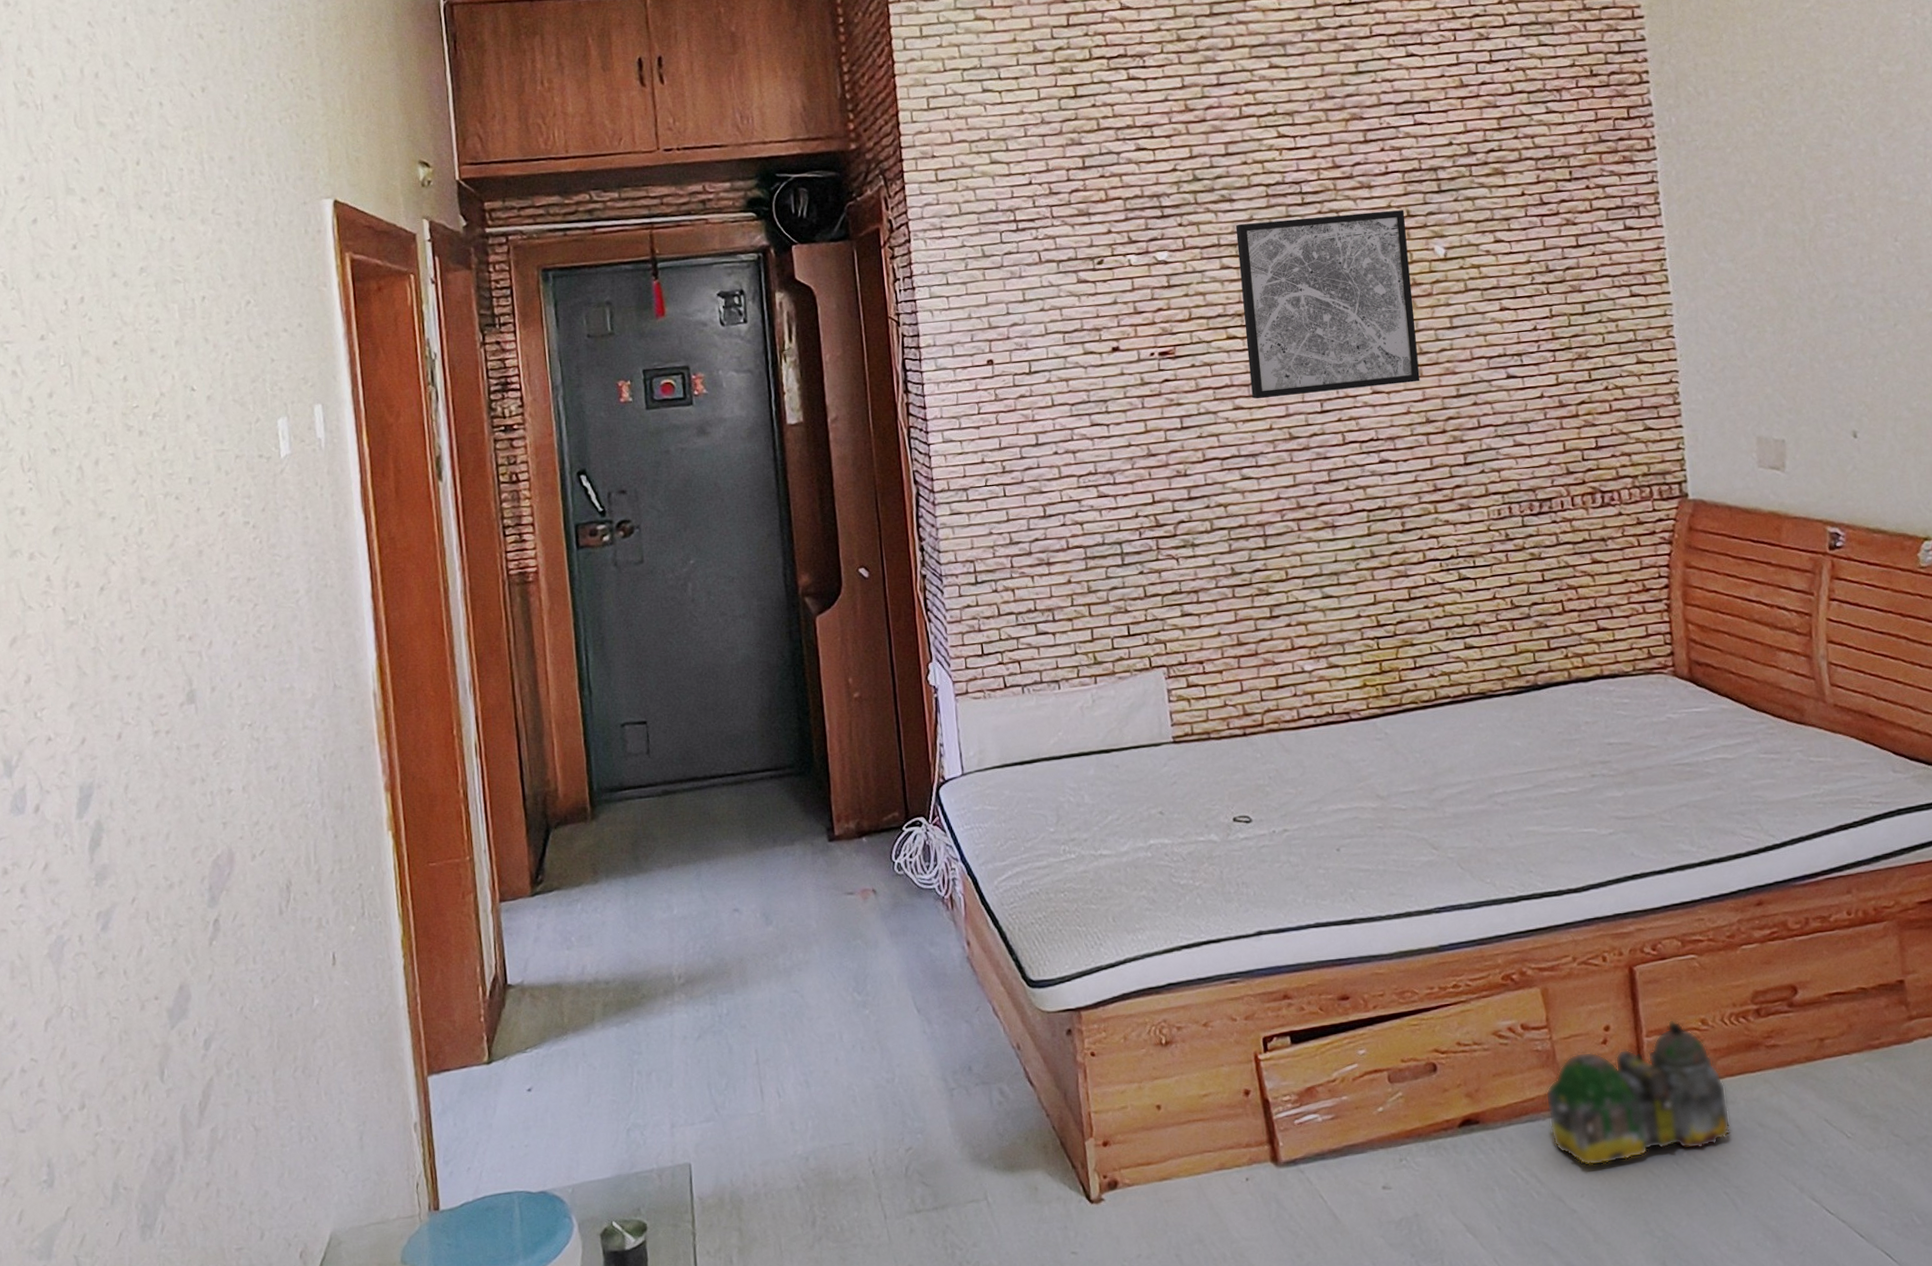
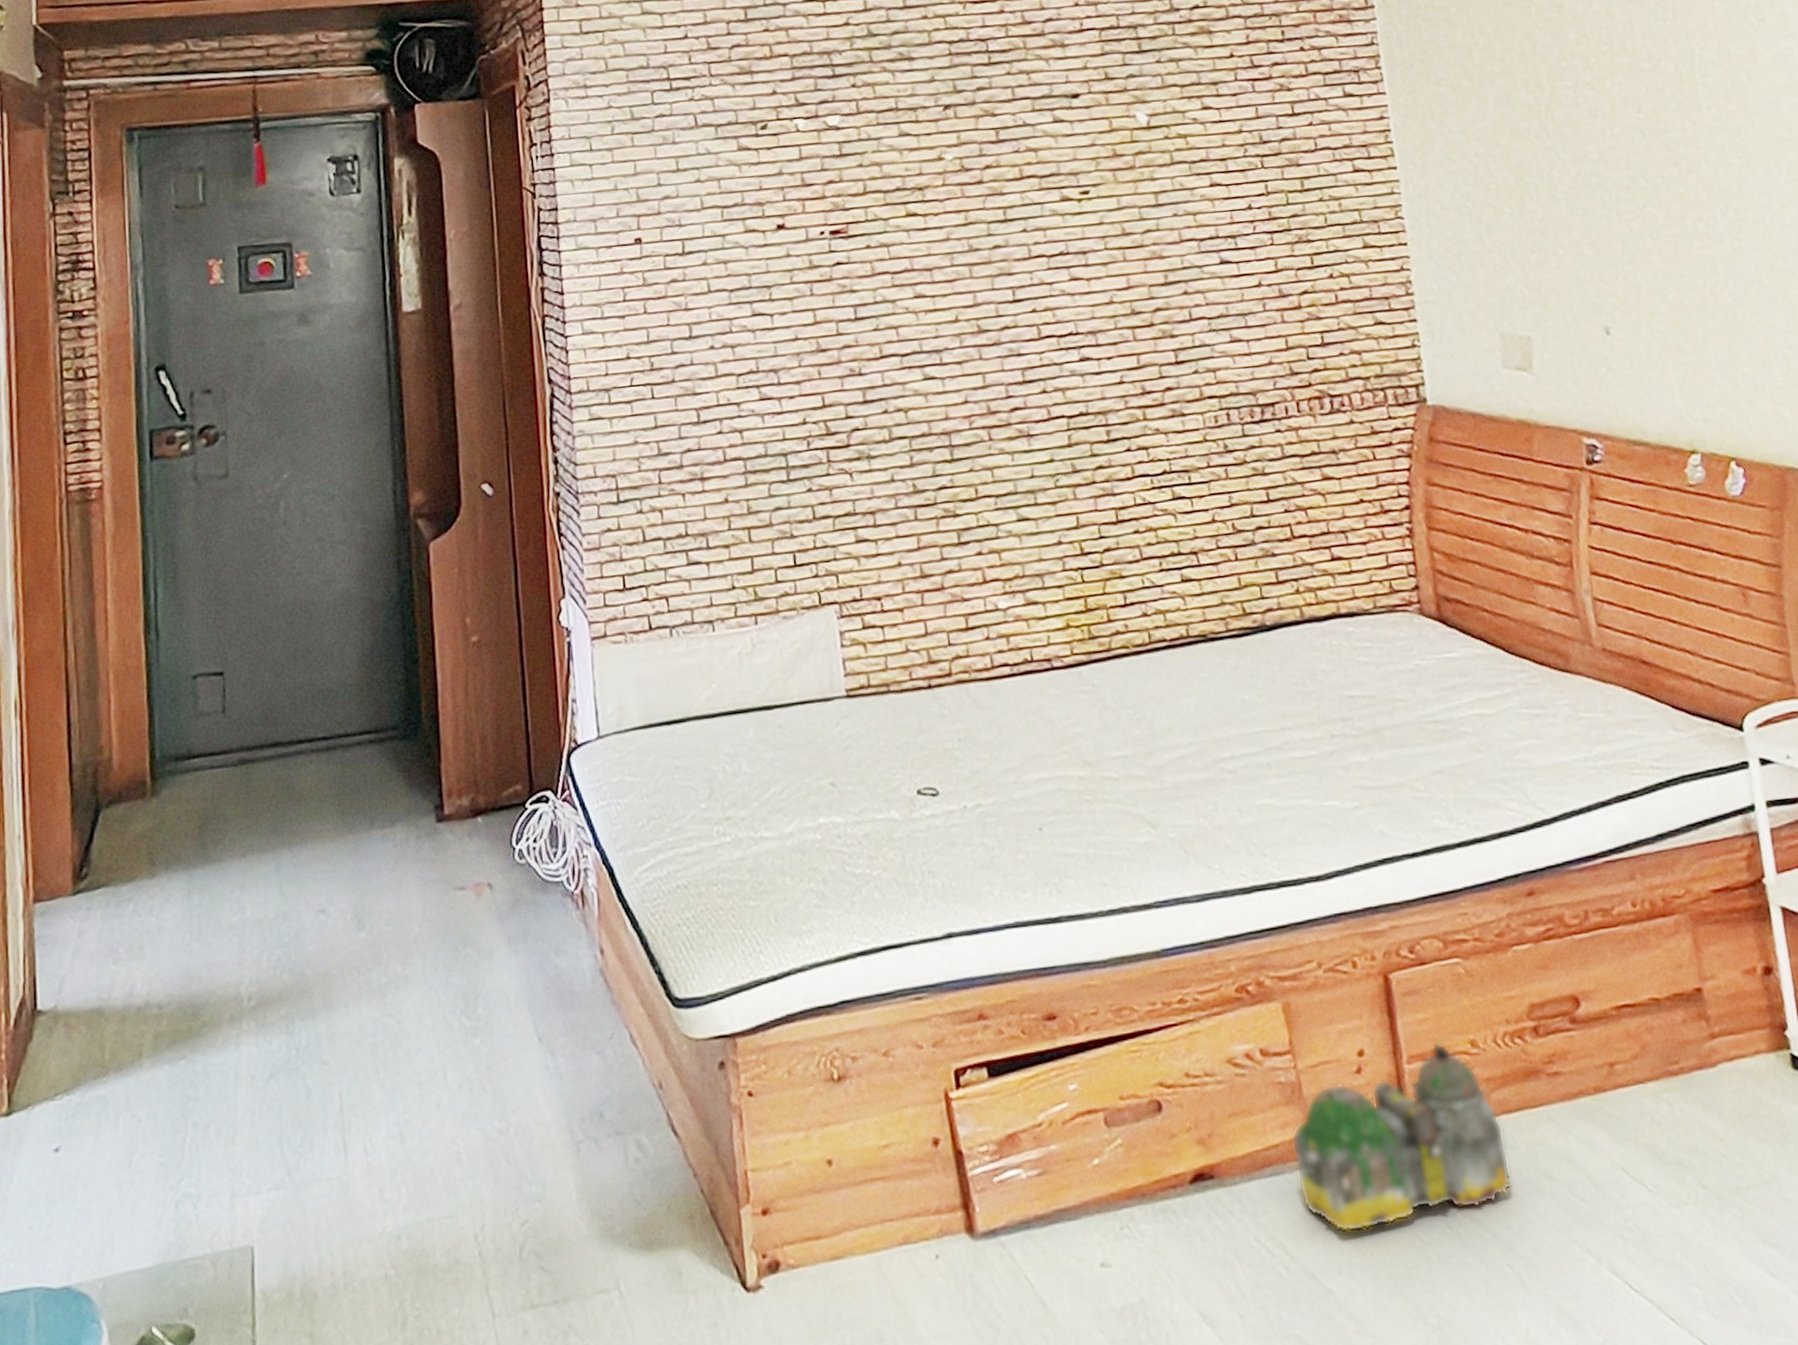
wall art: present [1235,210,1420,399] -> none [915,72,1124,286]

